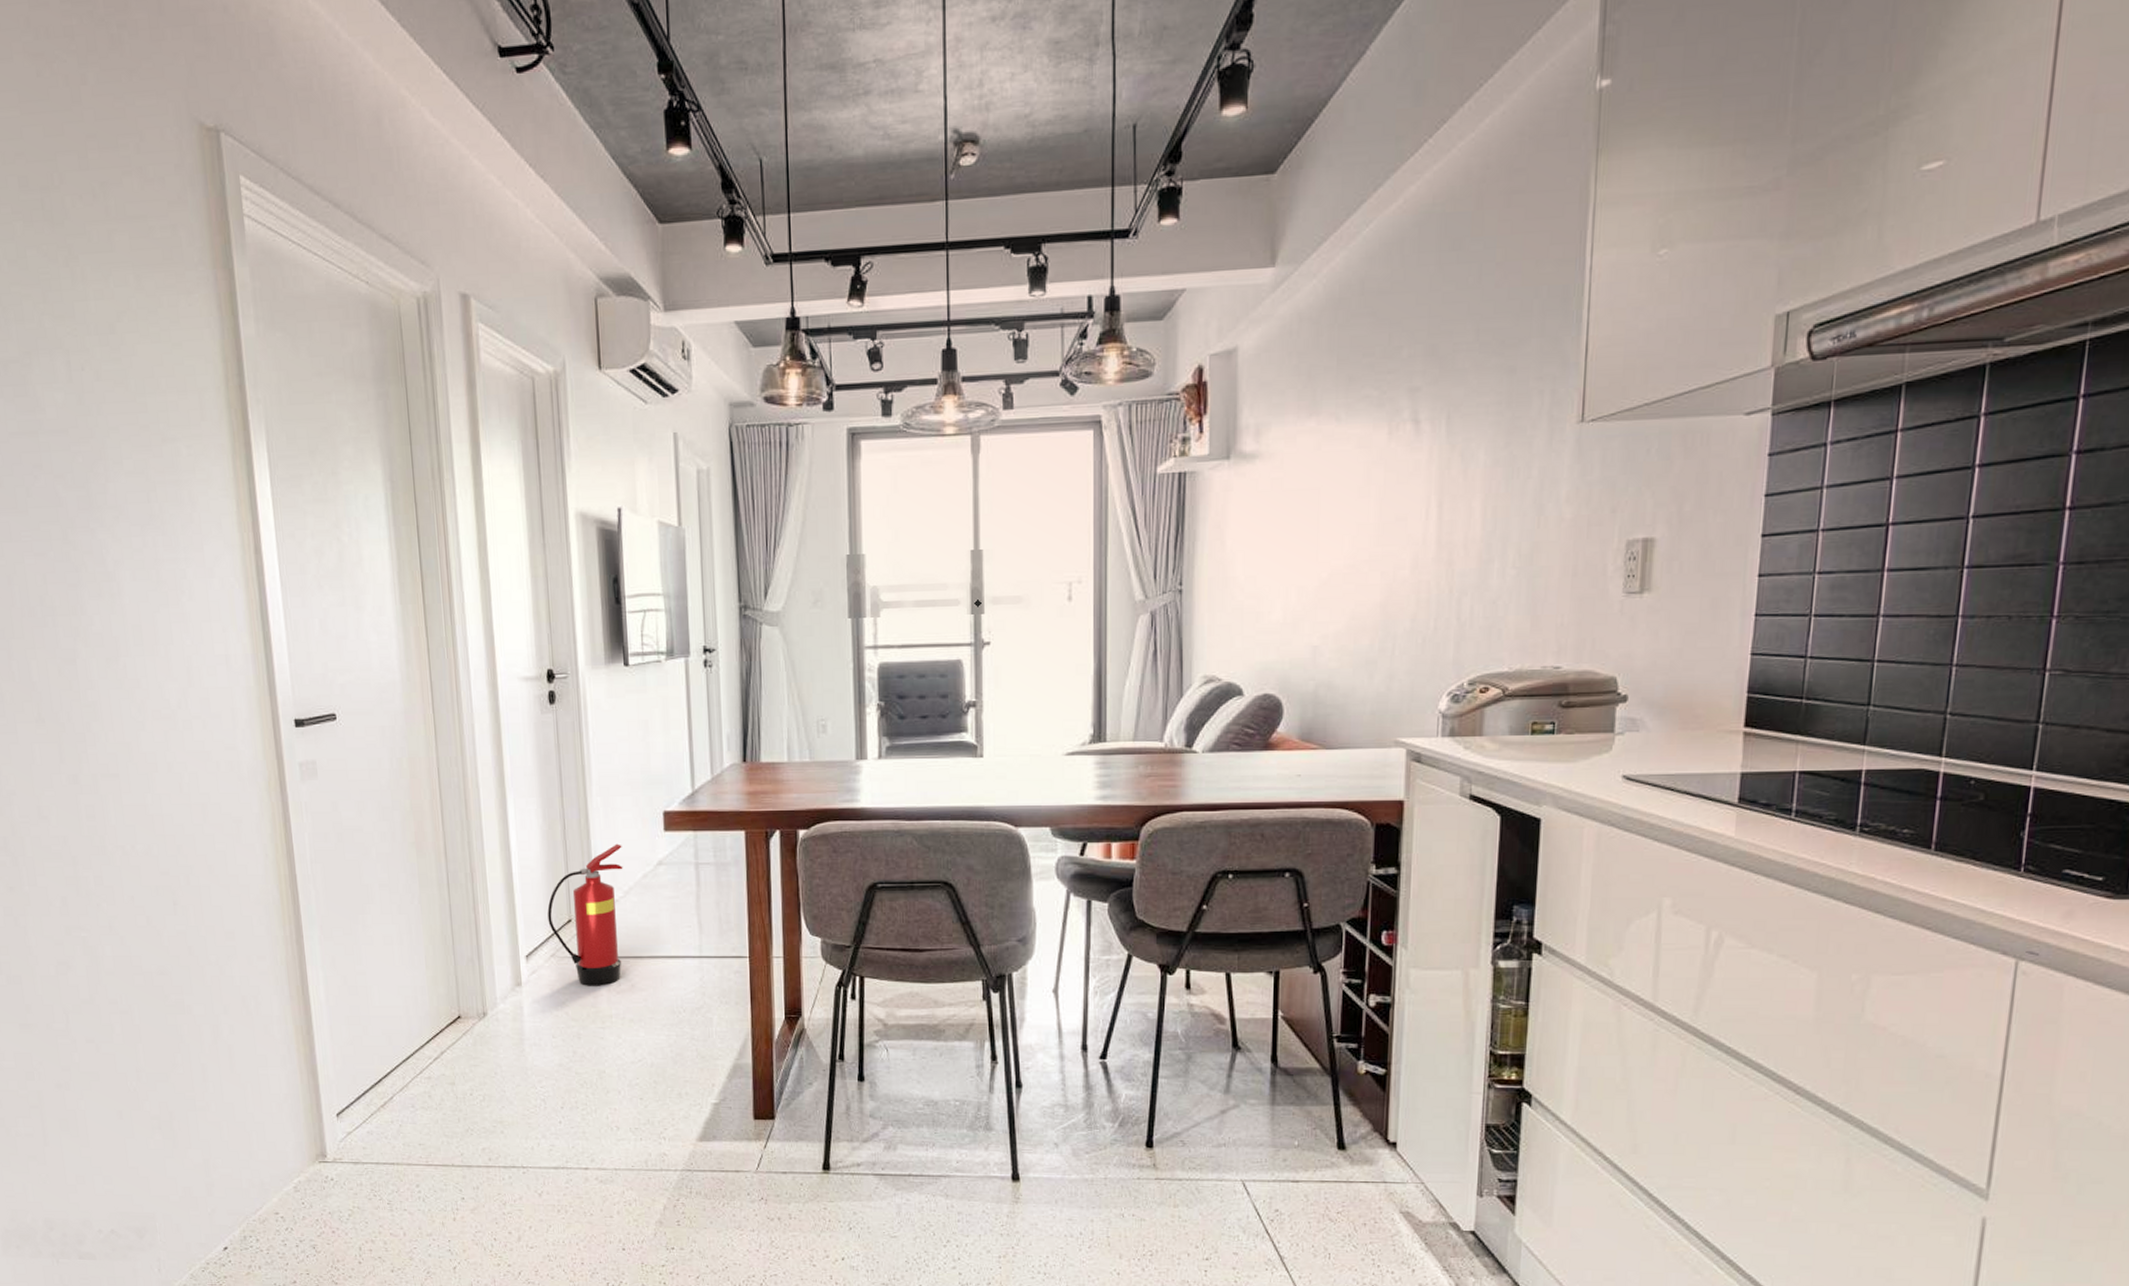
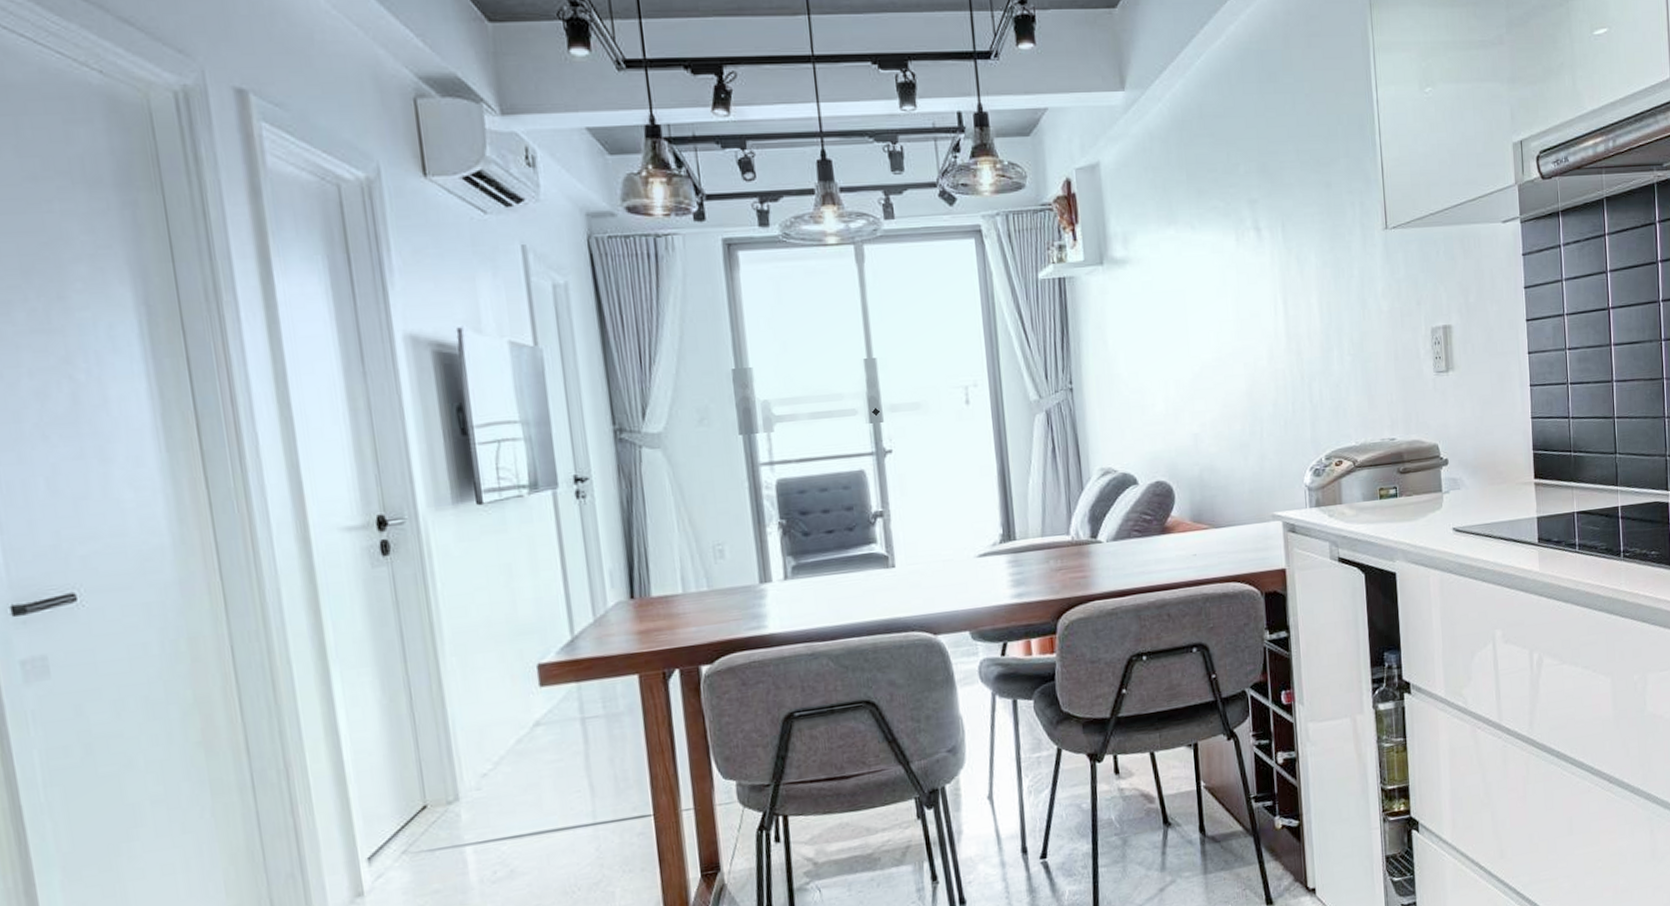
fire extinguisher: present [547,844,623,986] -> none [393,708,496,882]

